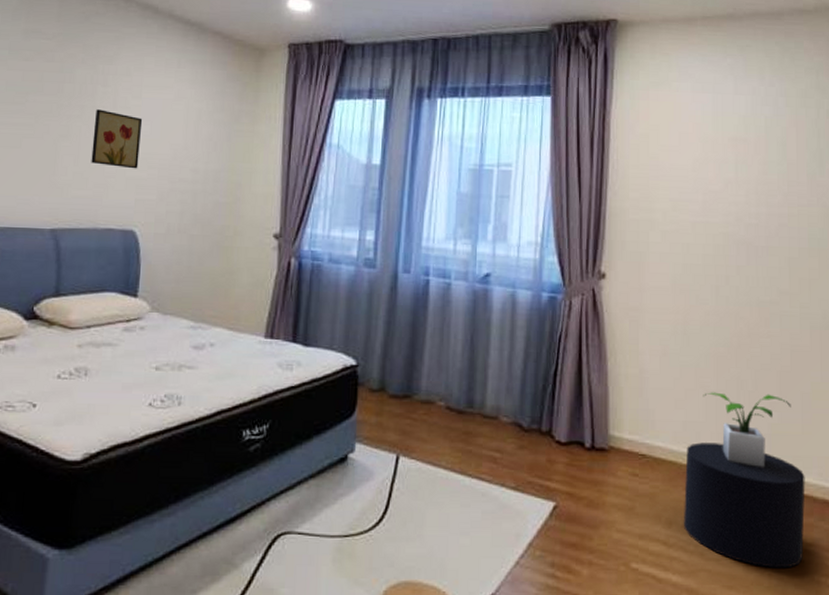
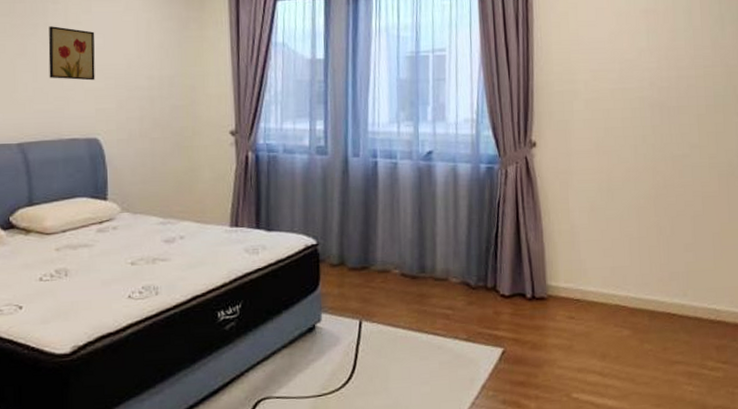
stool: present [684,442,805,569] -> none [615,283,719,386]
potted plant: present [703,392,791,468] -> none [627,236,704,301]

